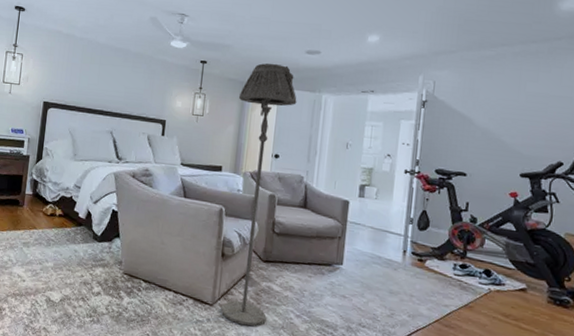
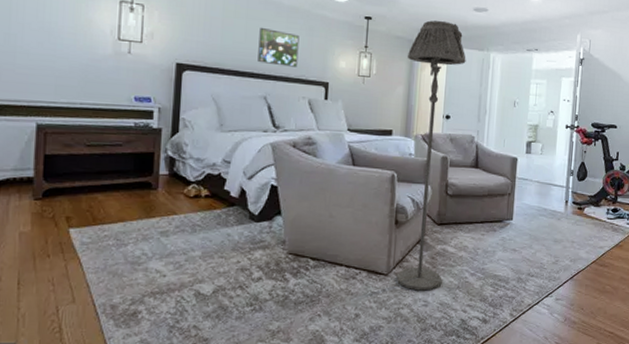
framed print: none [107,71,143,106] -> present [258,27,300,67]

